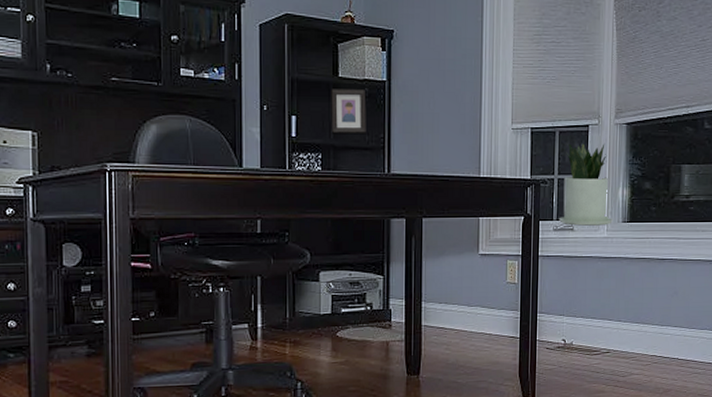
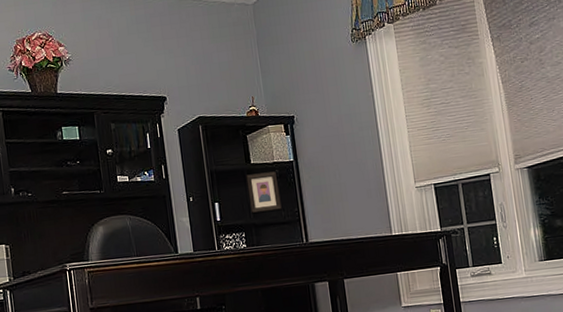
planter: present [558,143,614,226] -> none [471,189,530,270]

